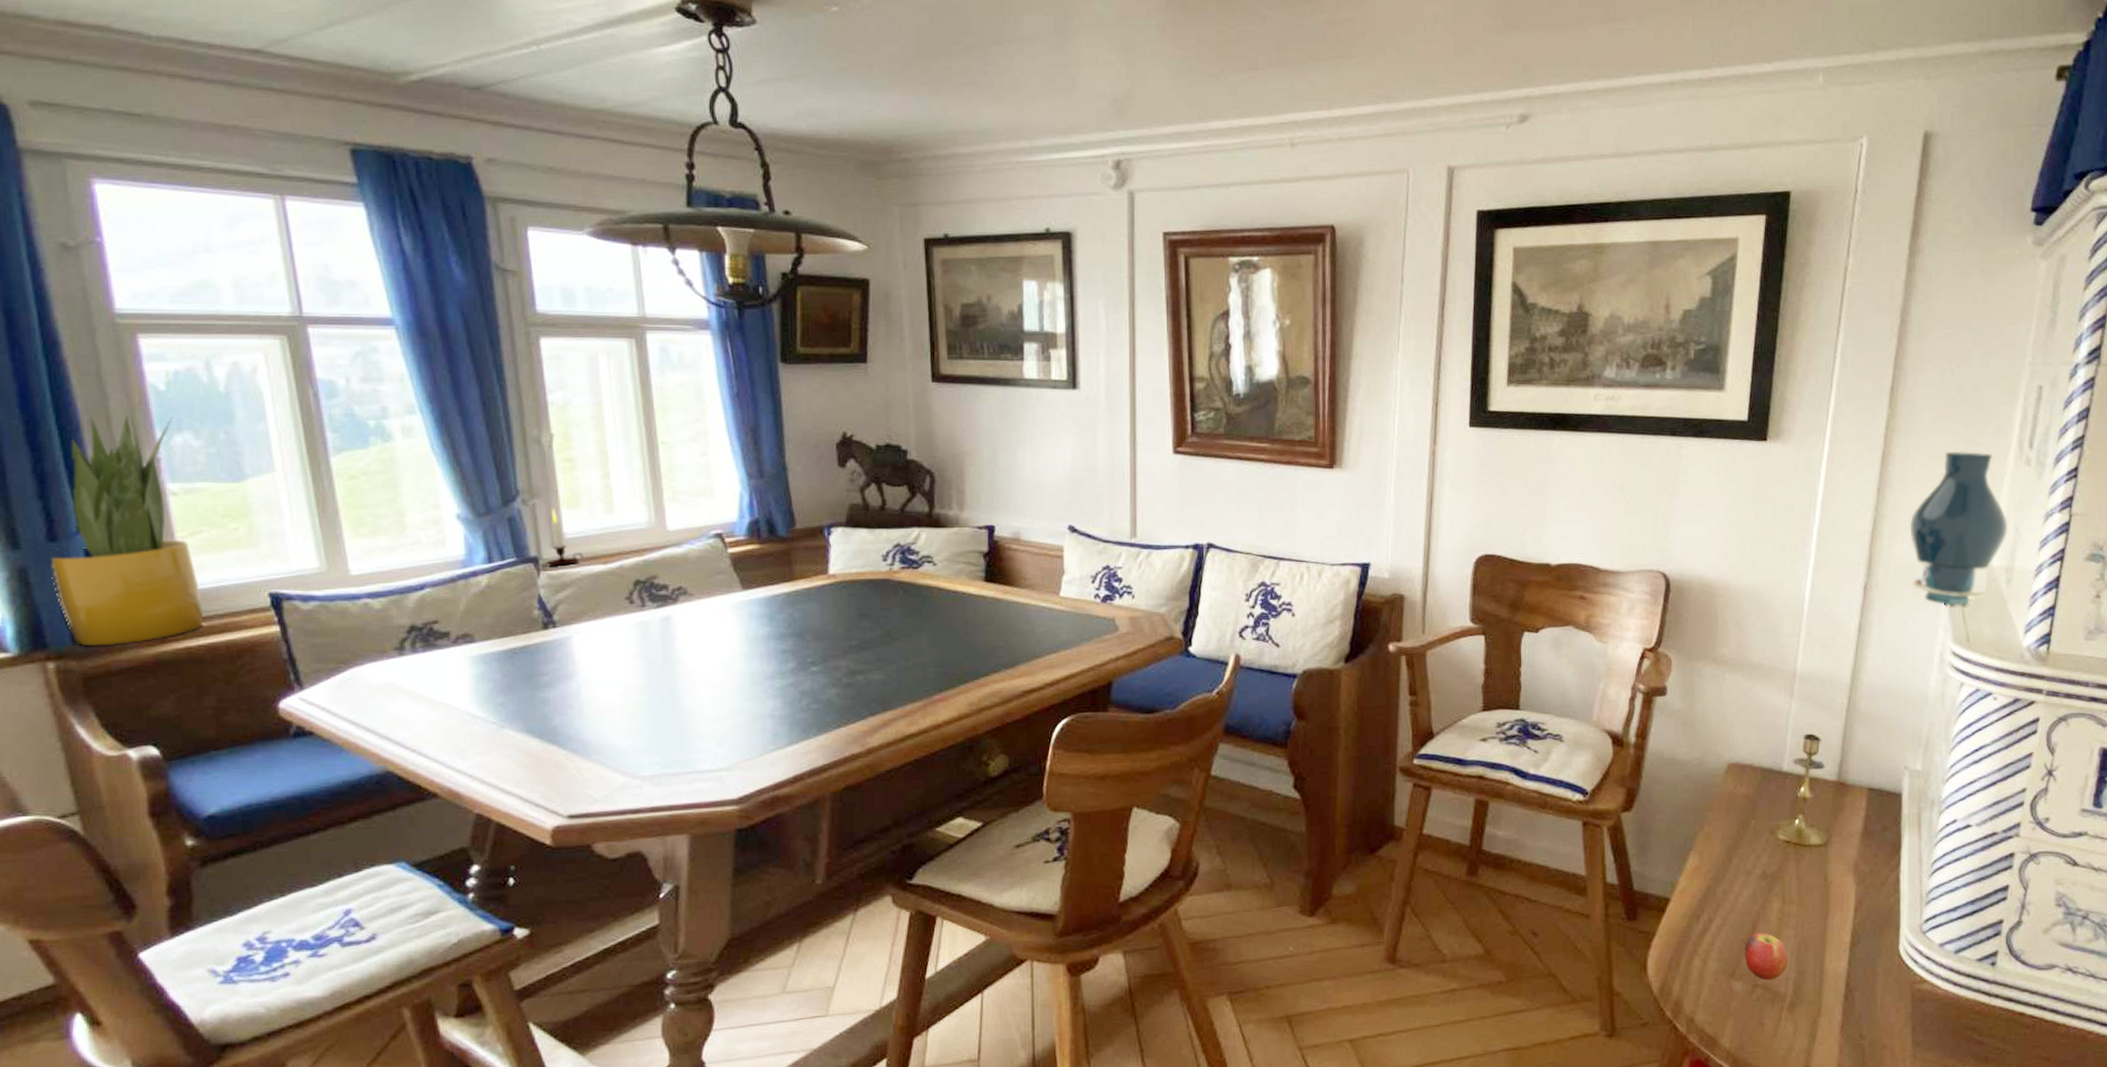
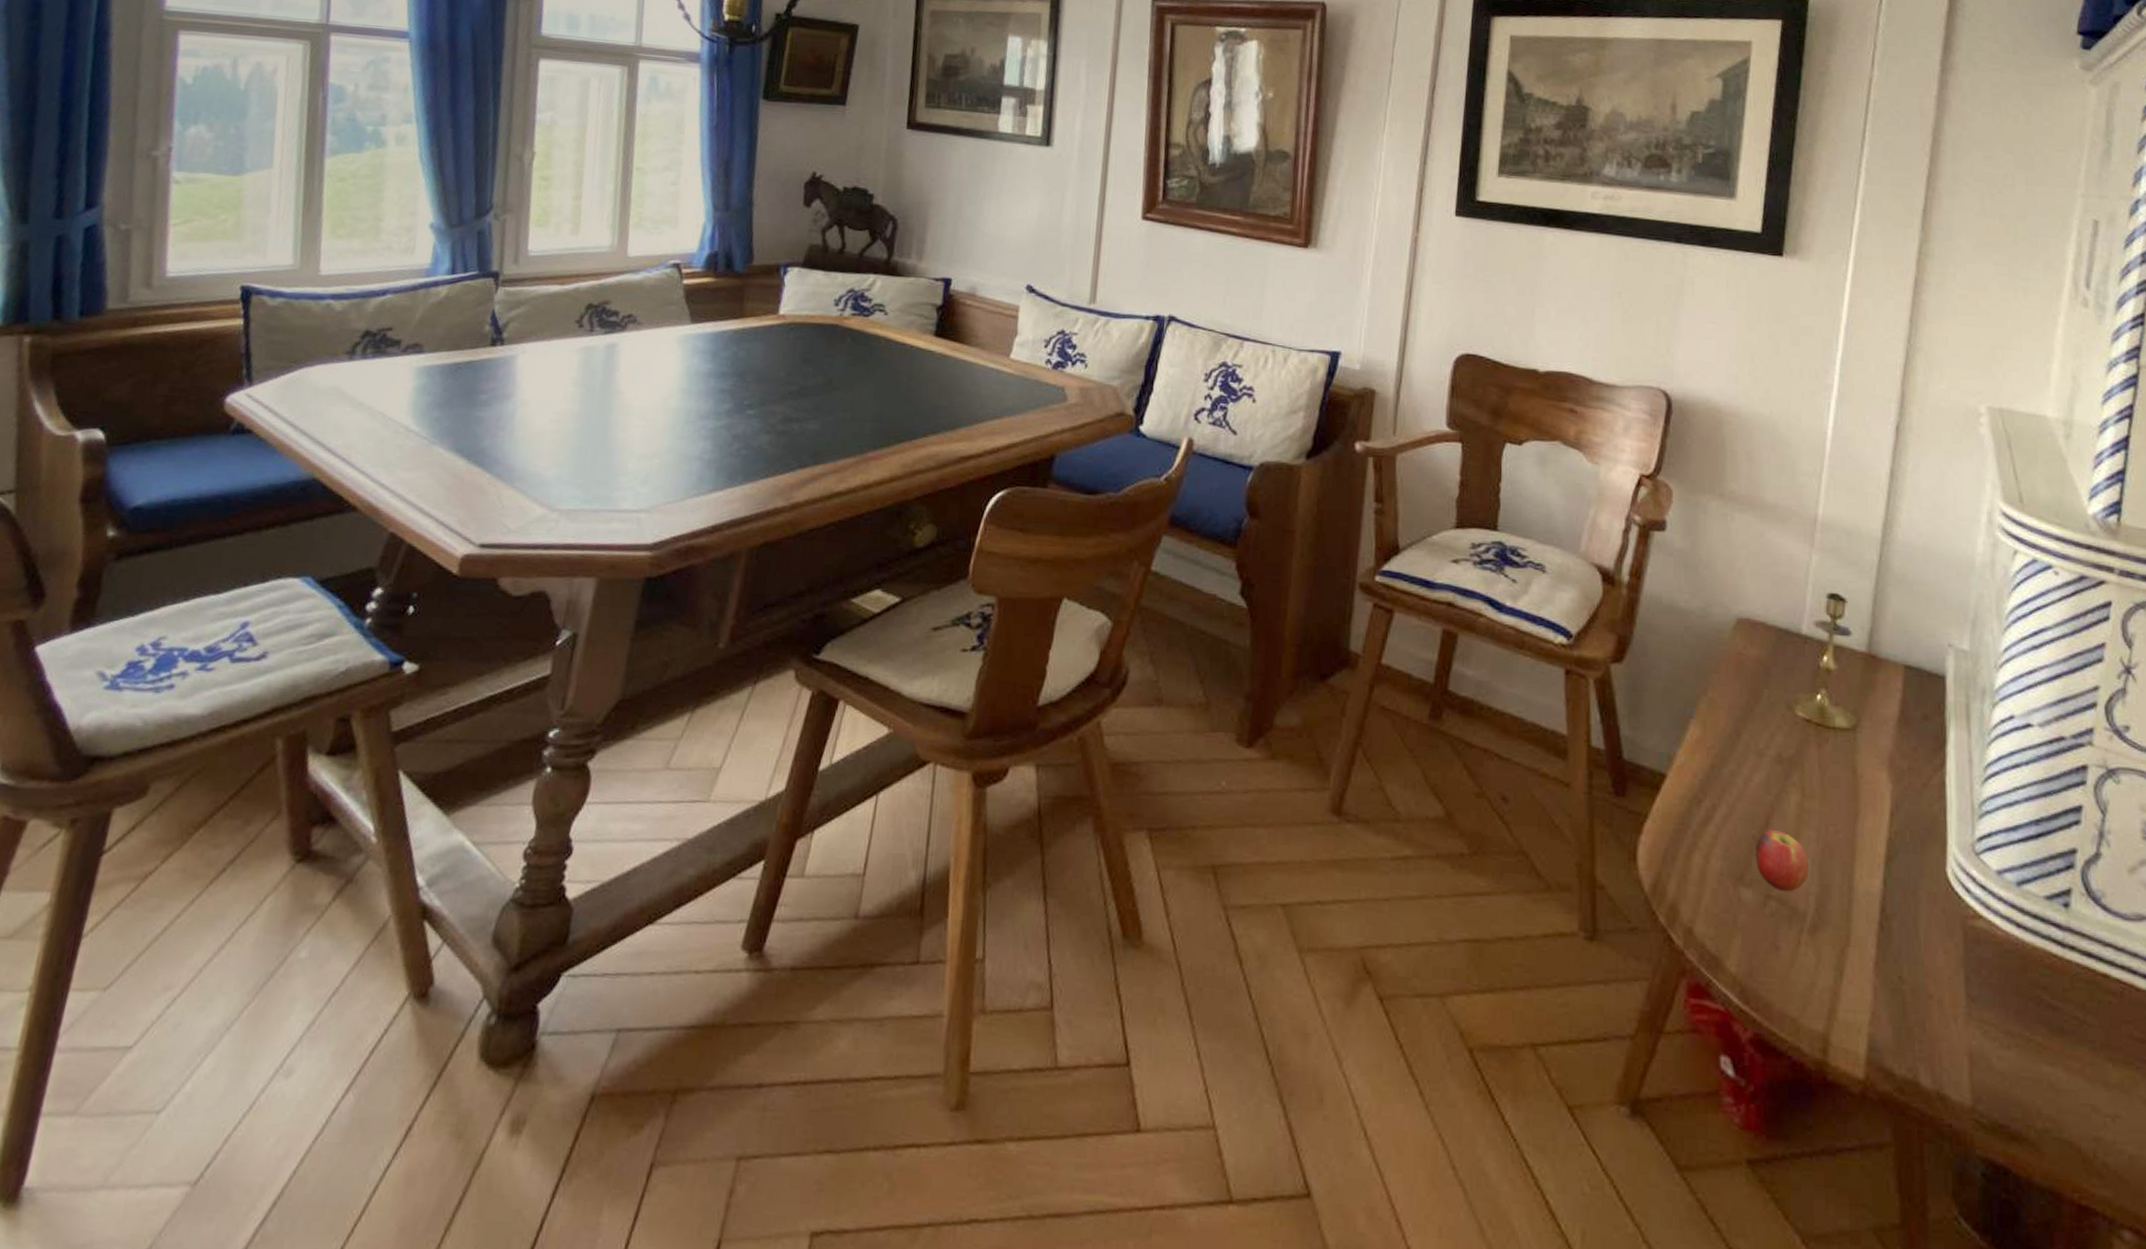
planter: present [51,408,205,647] -> none [48,98,193,325]
candle: present [546,509,584,567] -> none [505,225,543,284]
vase: present [1909,451,2008,606] -> none [1947,283,2065,460]

